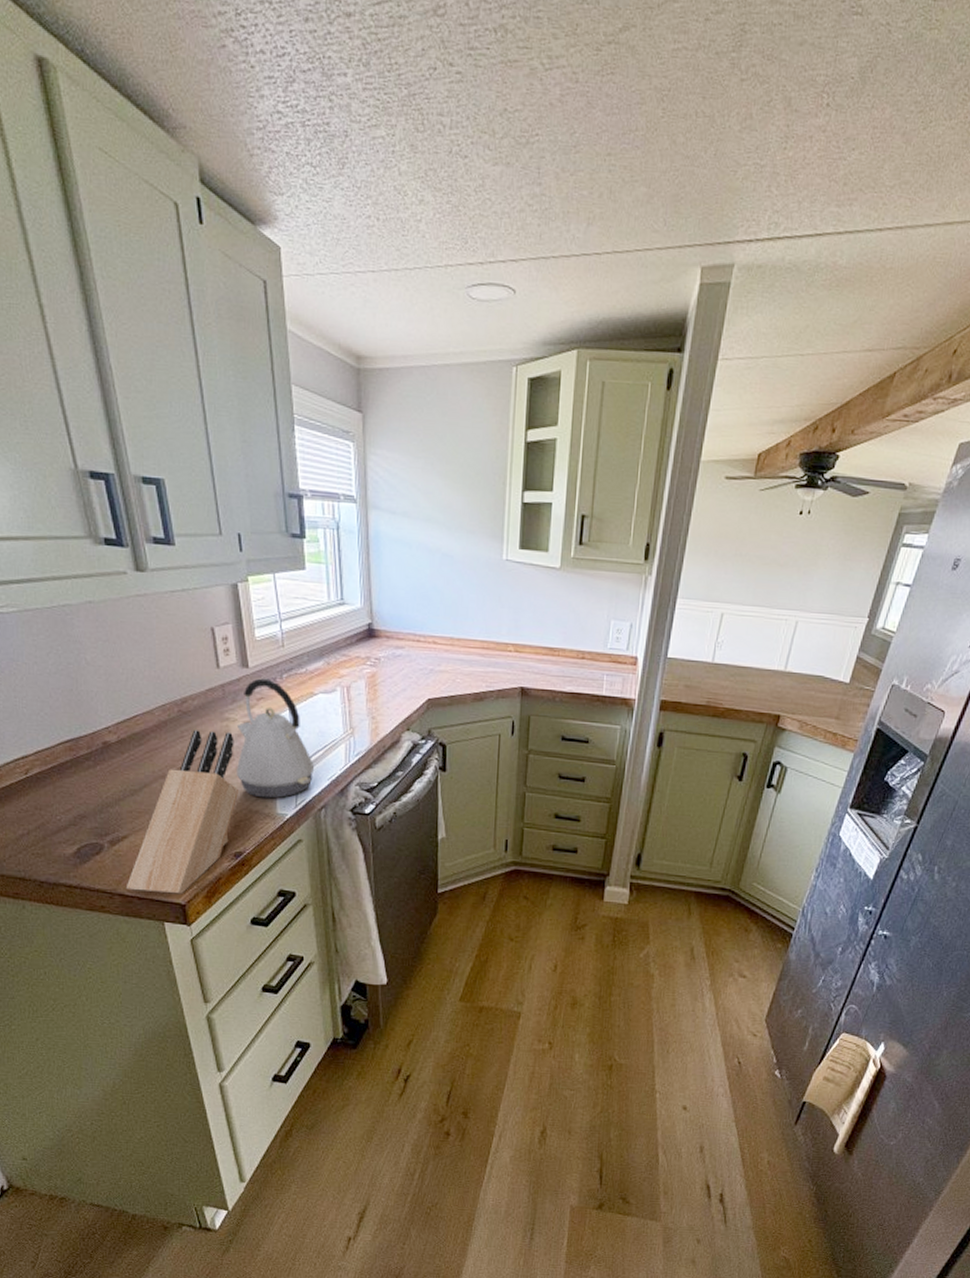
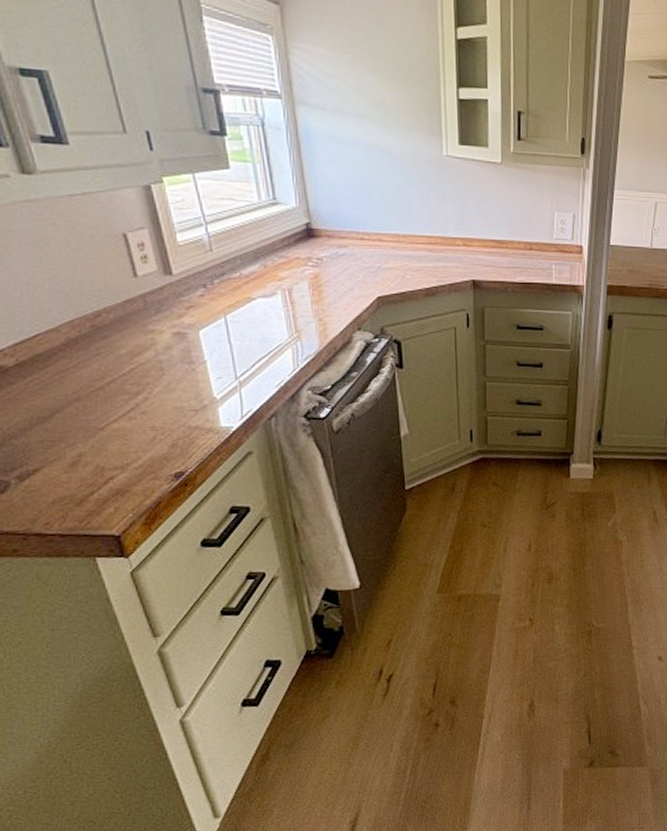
knife block: present [125,730,240,895] -> none [43,345,174,528]
kettle: present [237,678,315,799] -> none [165,285,260,412]

